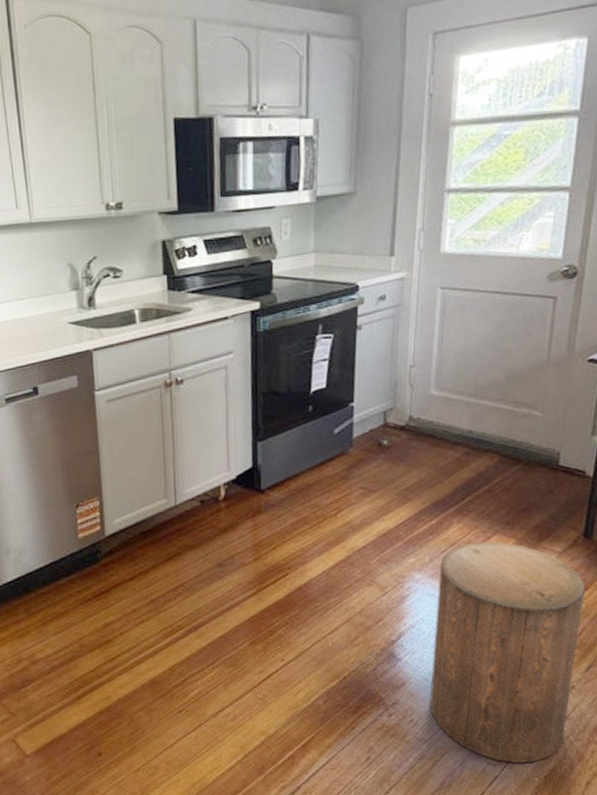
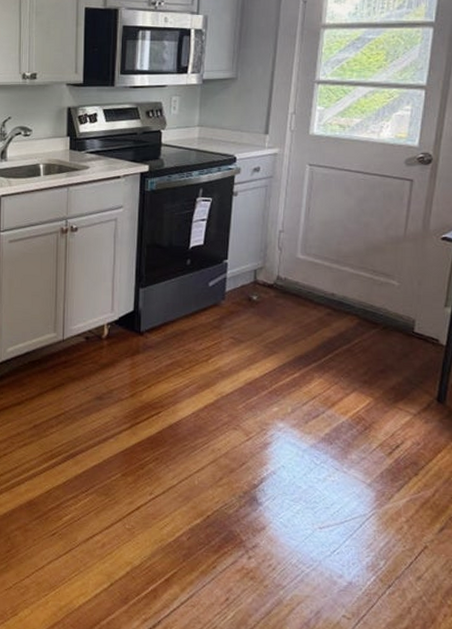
stool: present [430,542,585,763] -> none [288,397,439,620]

